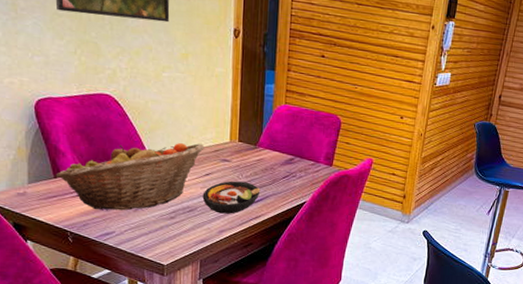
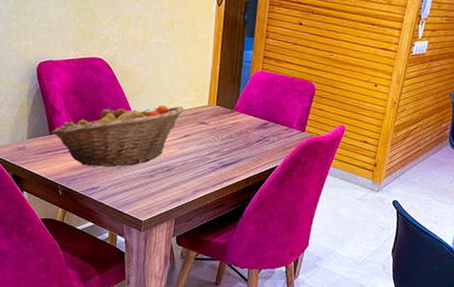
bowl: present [202,180,261,214] -> none [180,143,235,175]

